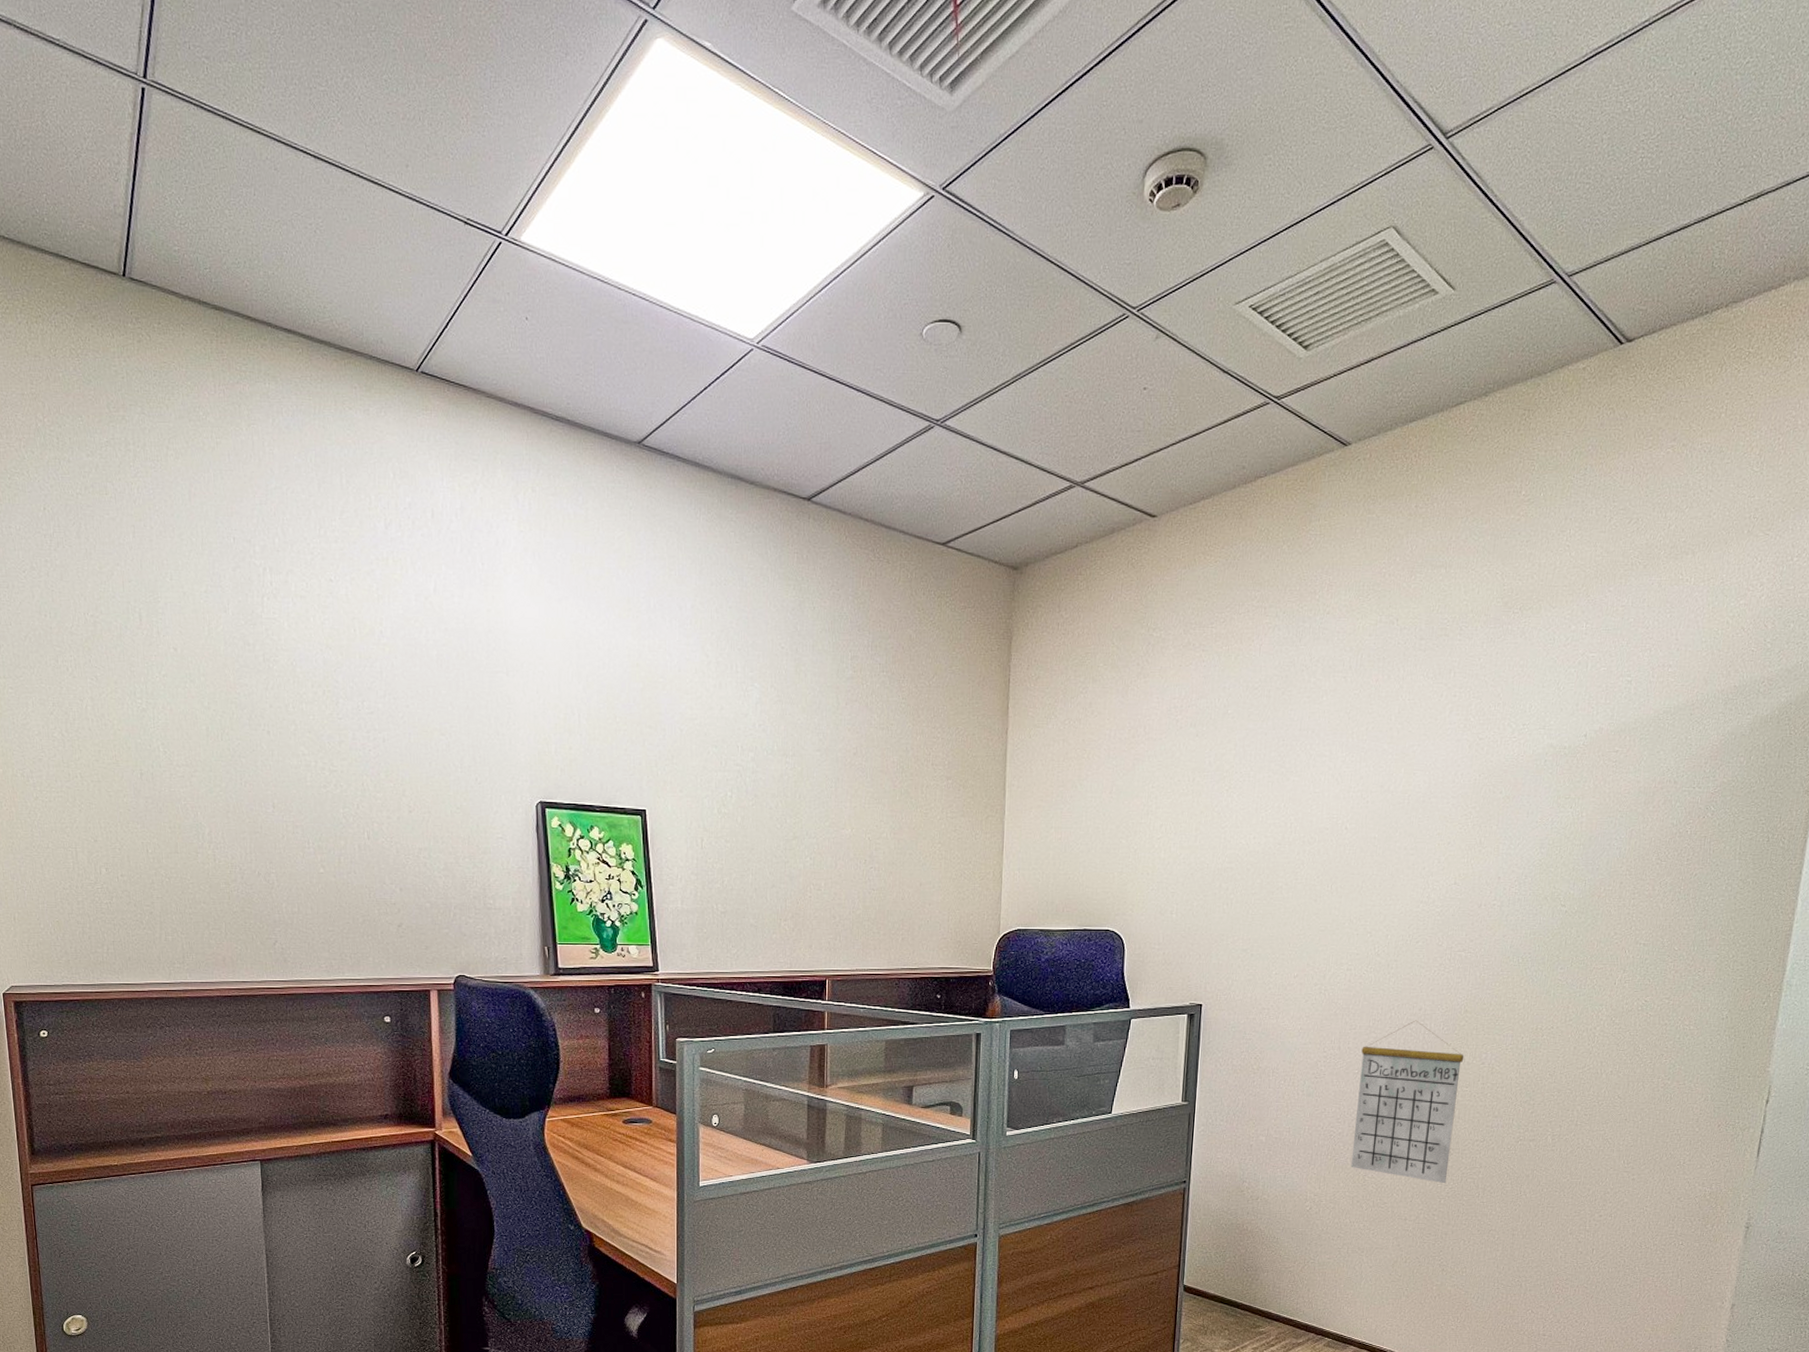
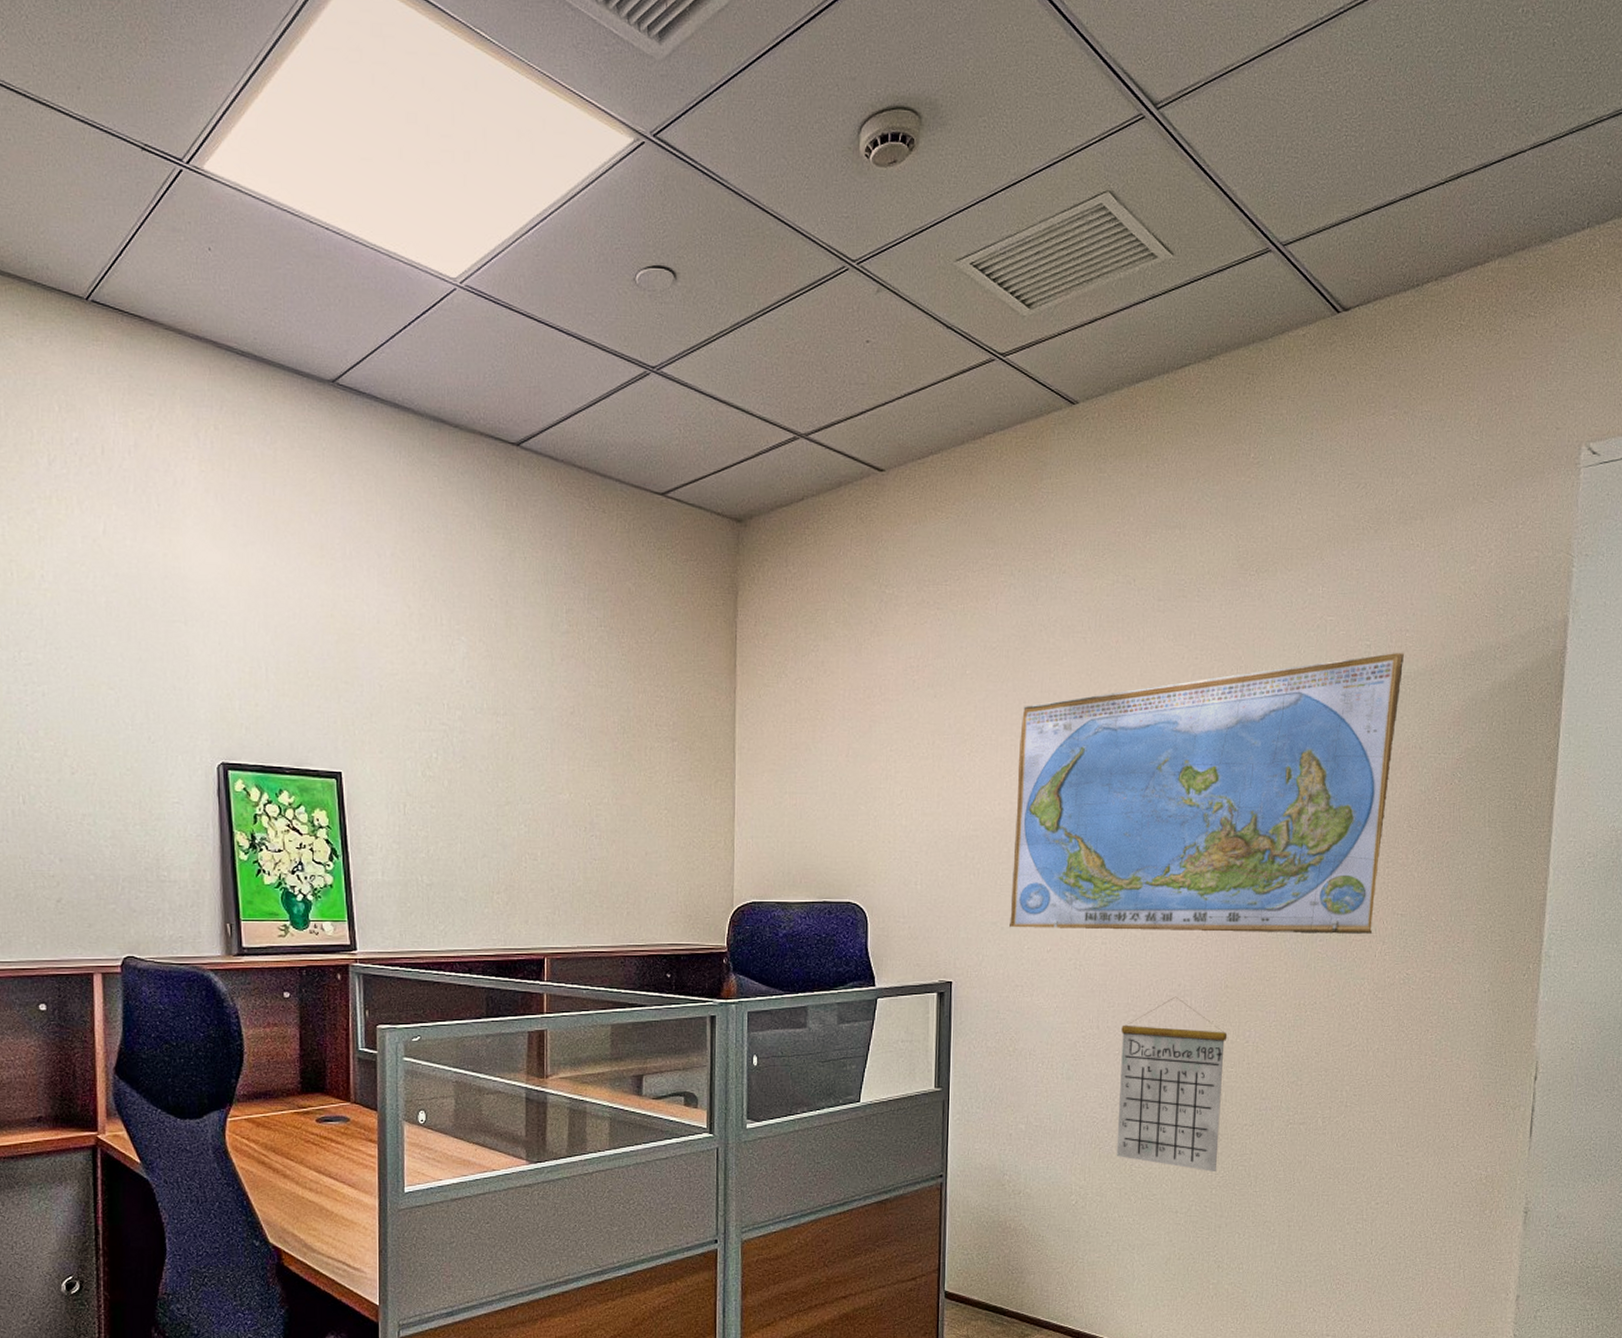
world map: none [1259,687,1666,962] -> present [1009,652,1405,934]

